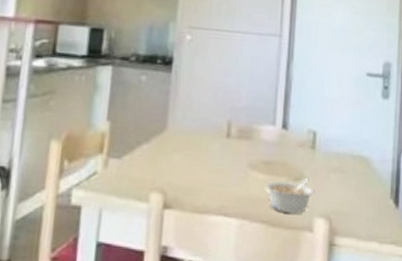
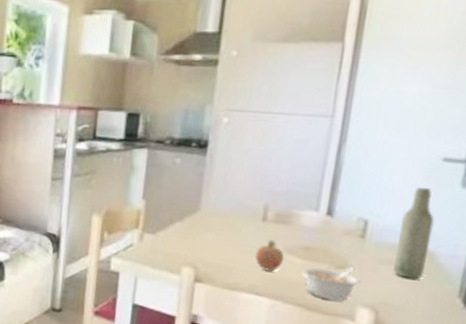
fruit: none [221,156,248,190] -> present [254,239,284,272]
bottle: none [340,100,366,185] -> present [393,188,435,279]

